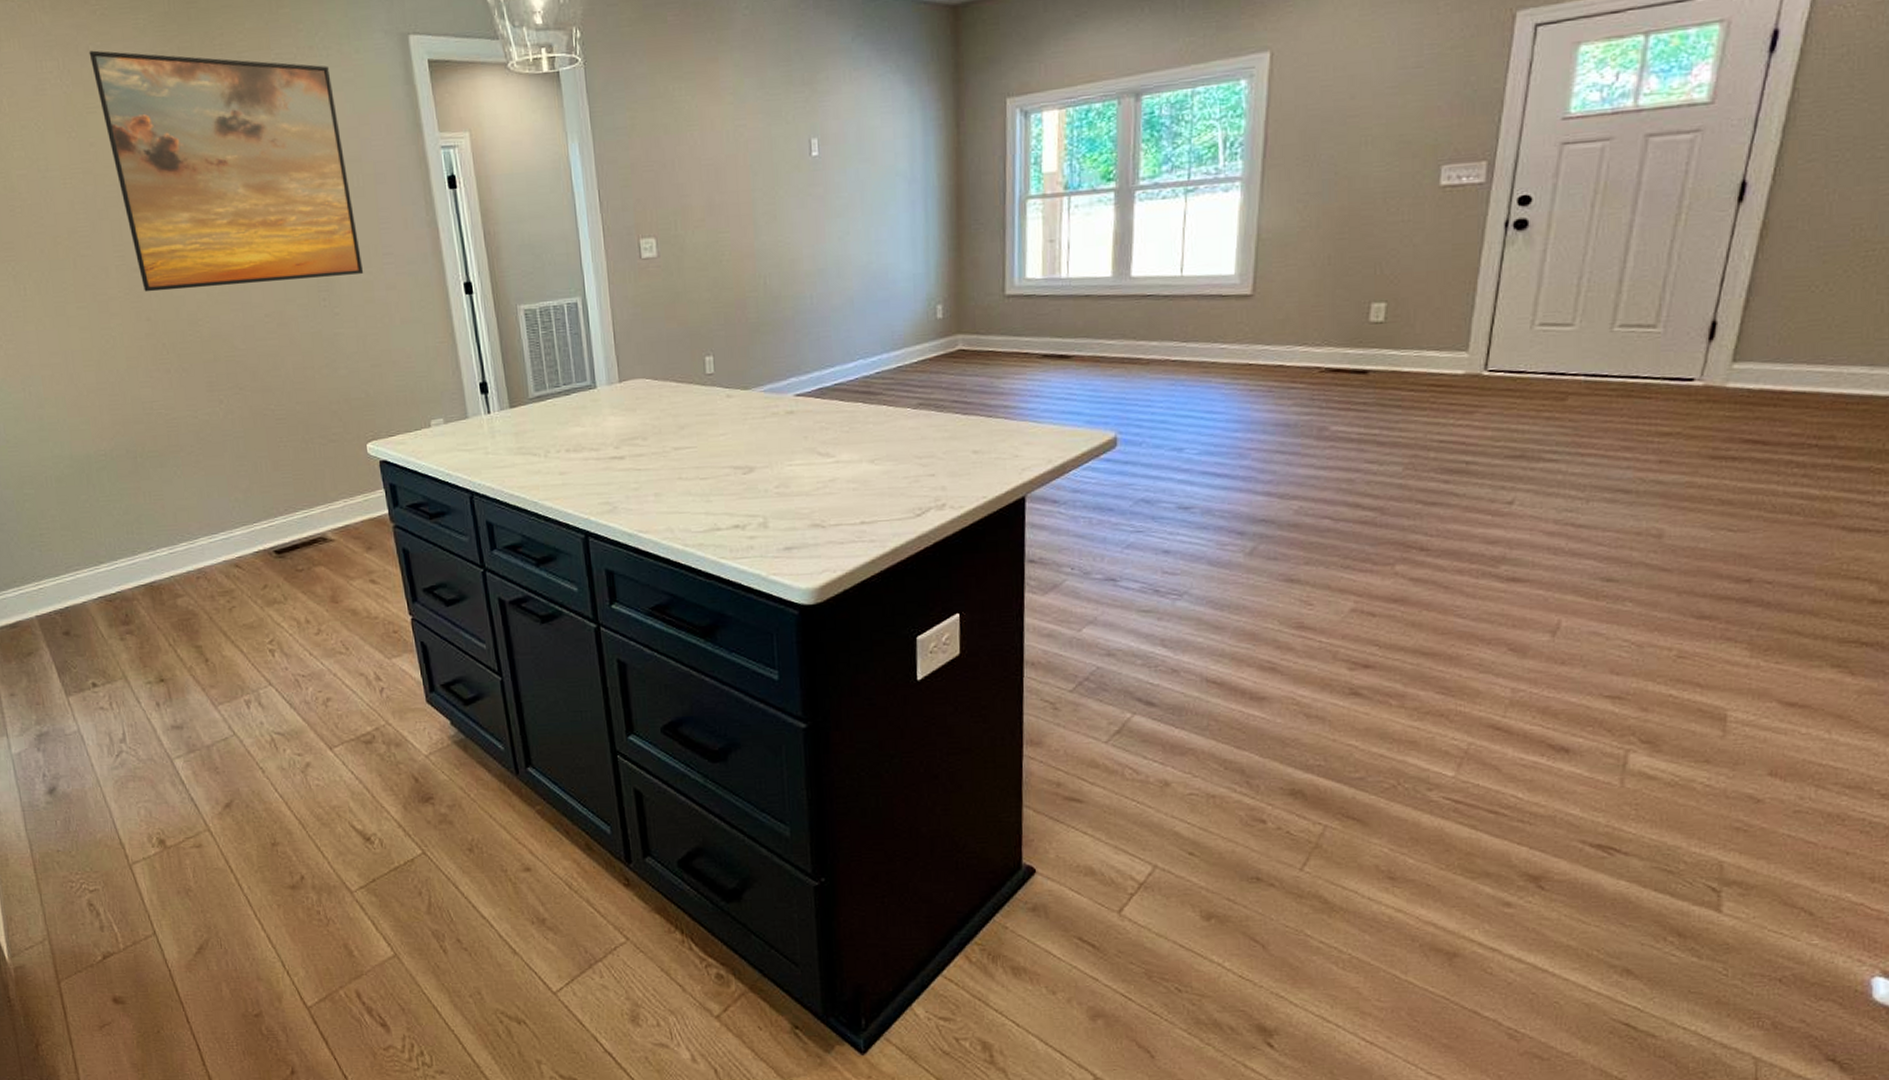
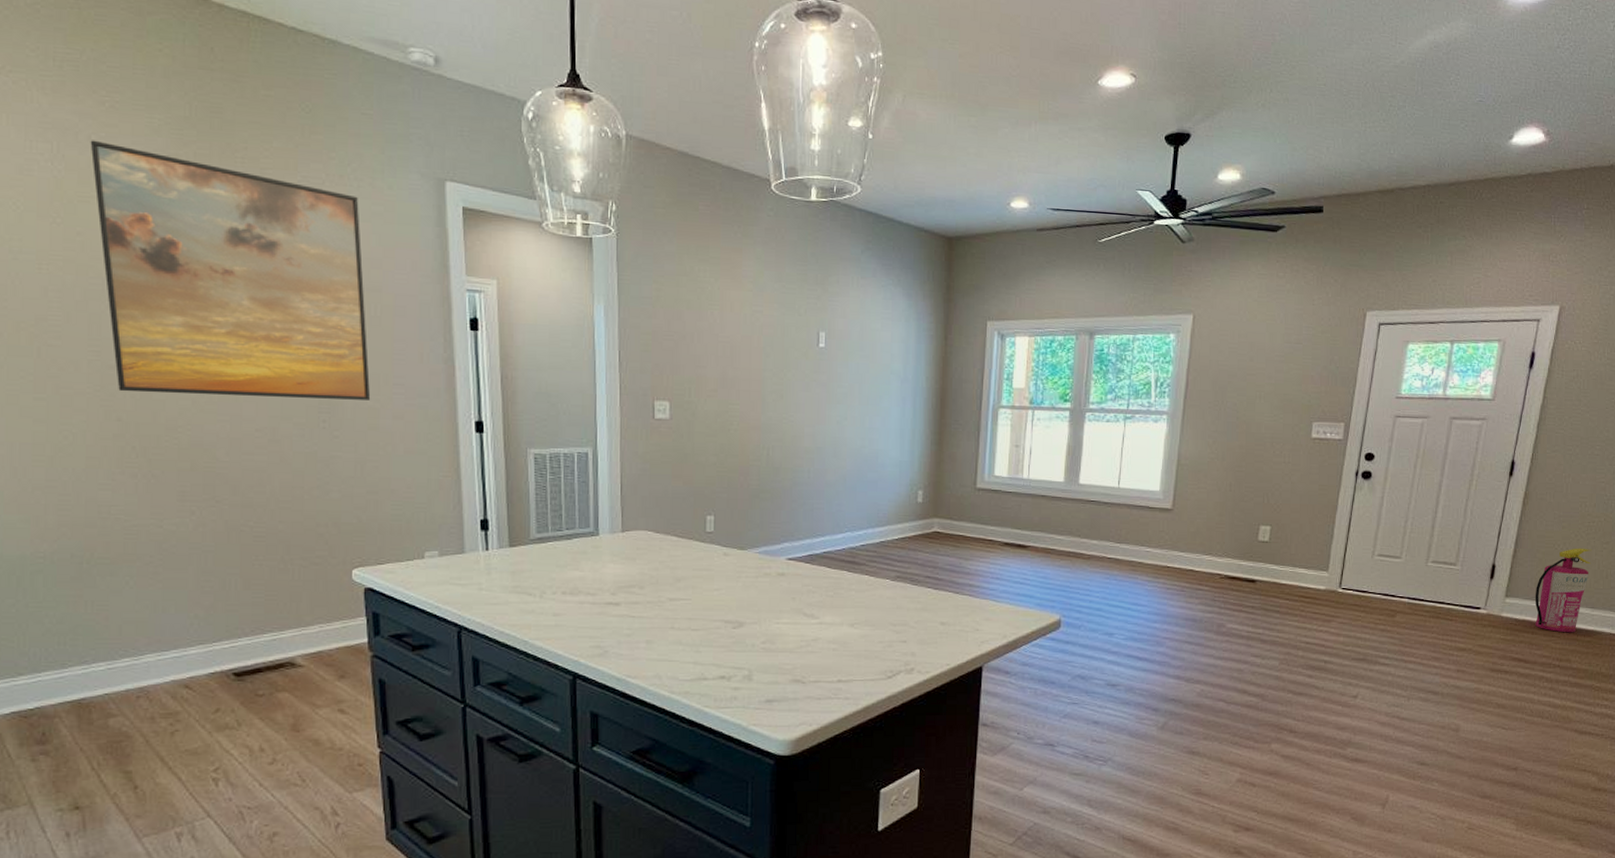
fire extinguisher: none [1778,286,1871,402] -> present [1535,548,1592,633]

